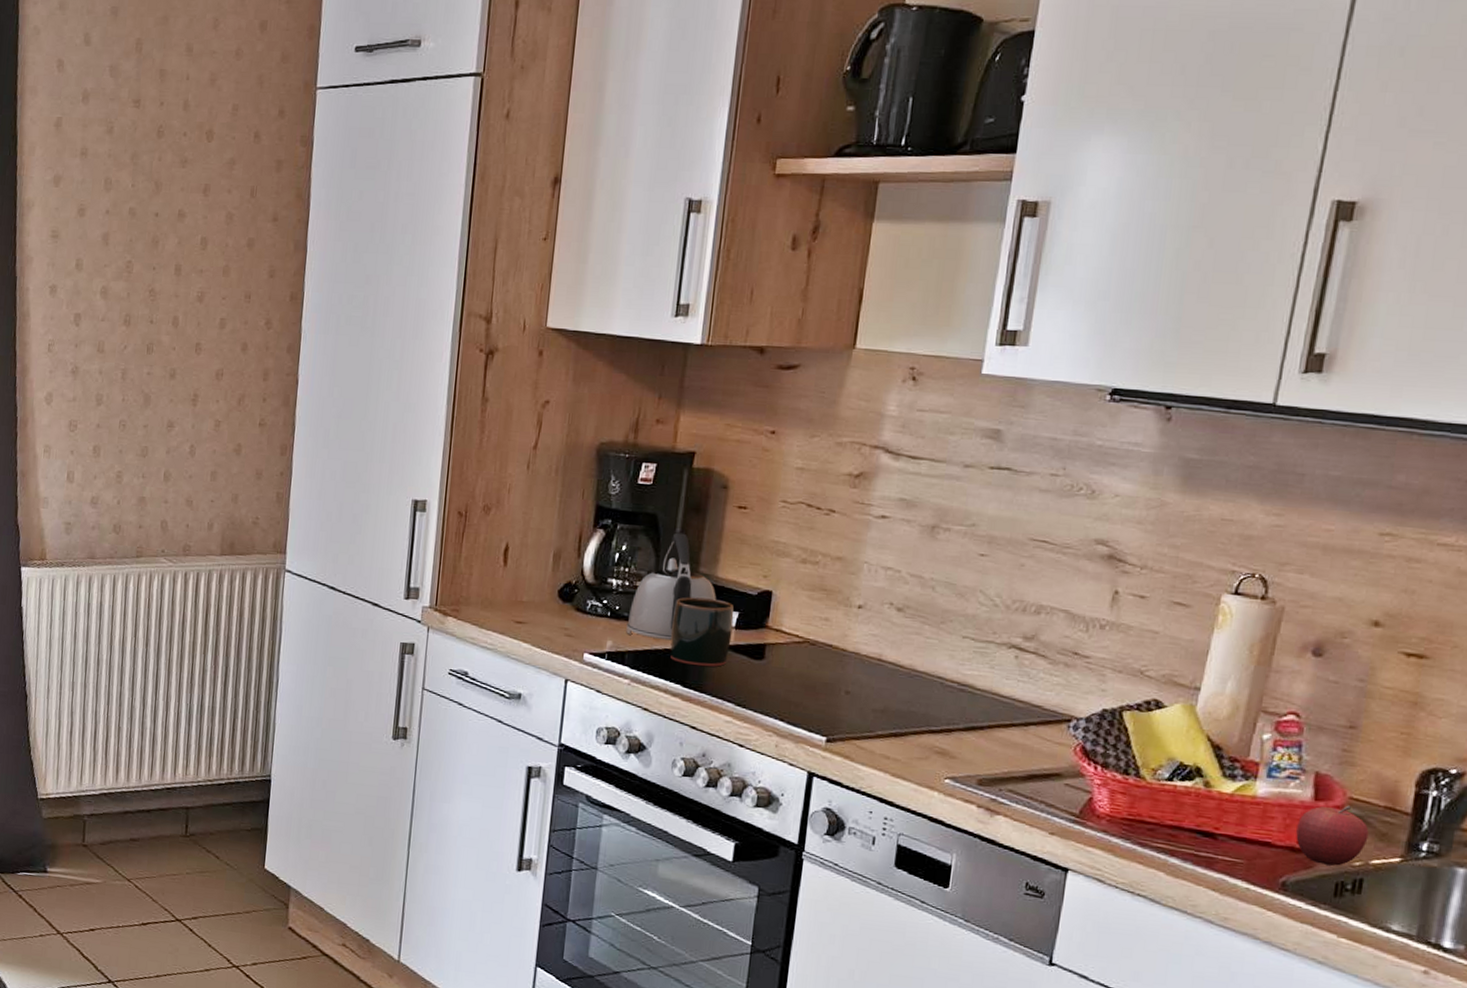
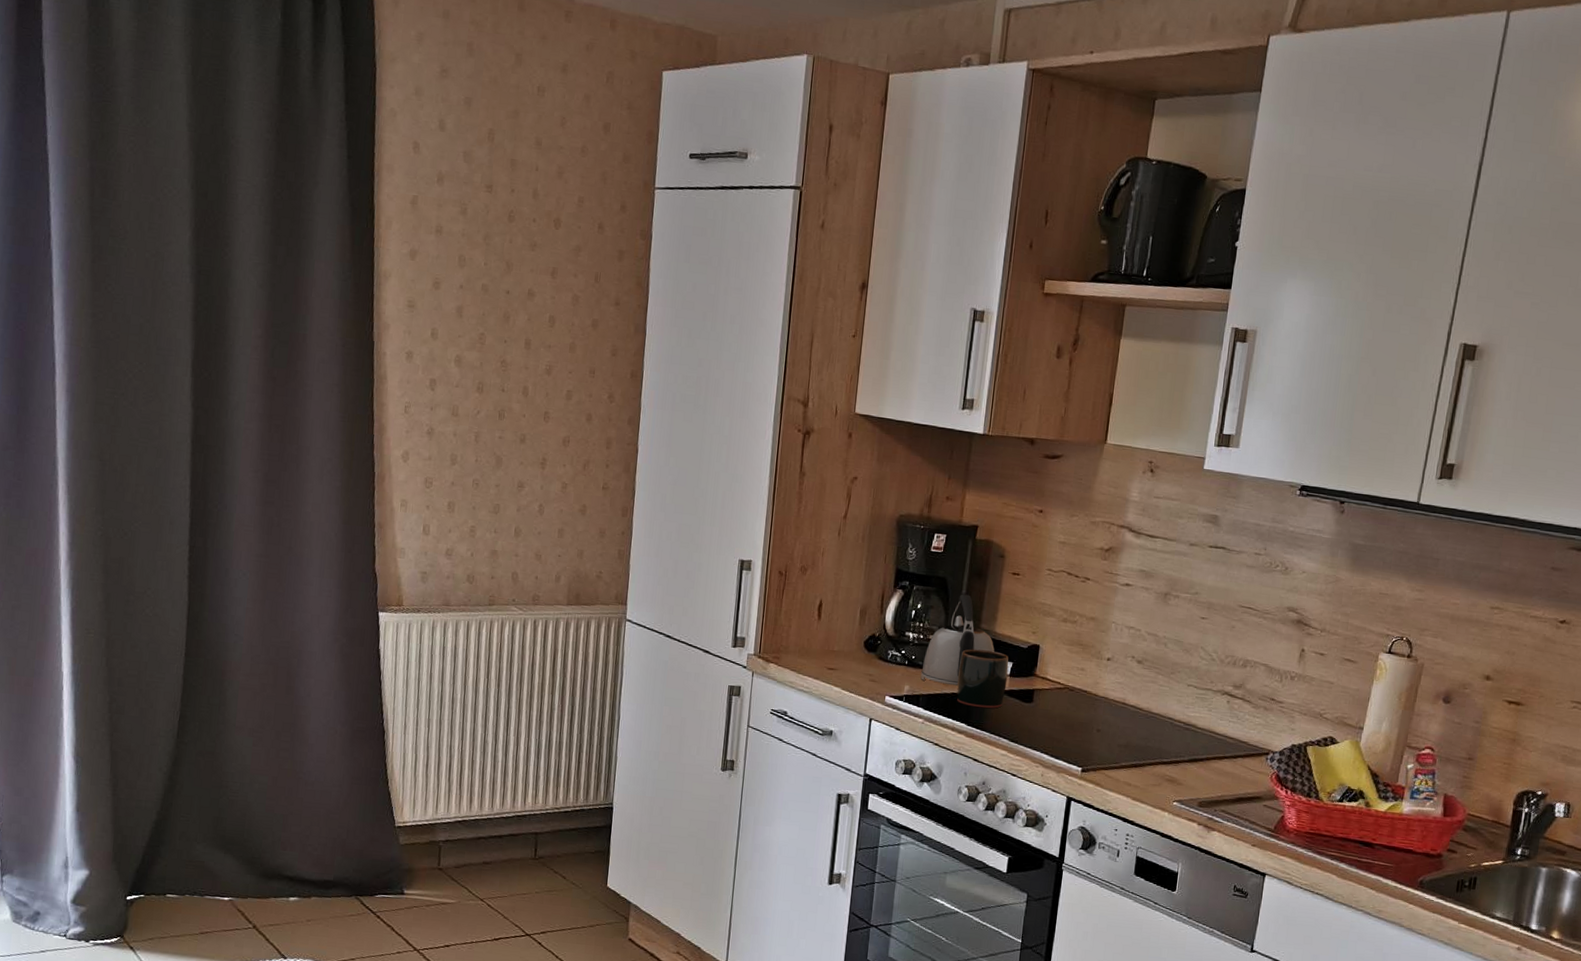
fruit: present [1296,805,1369,866] -> none [1430,820,1481,868]

